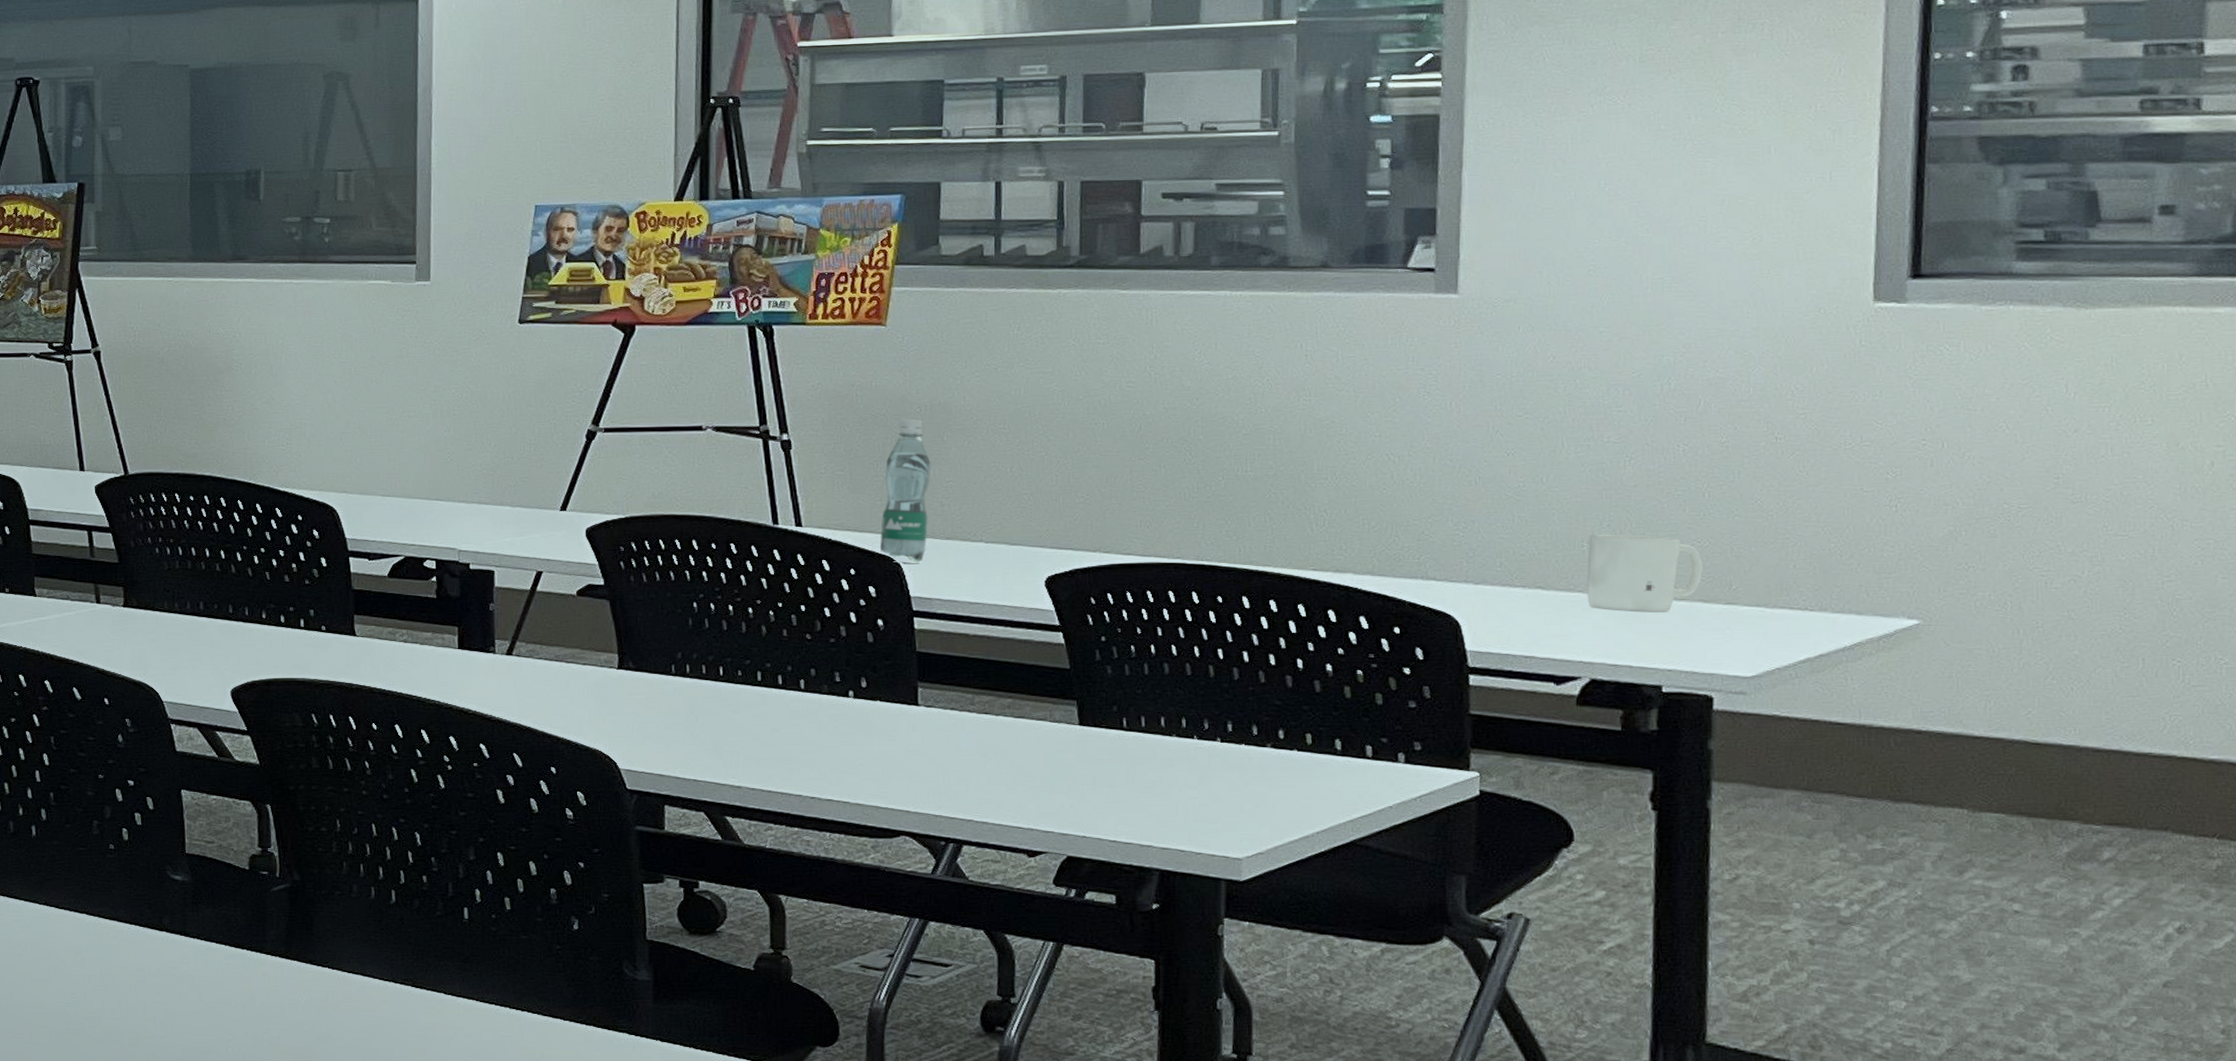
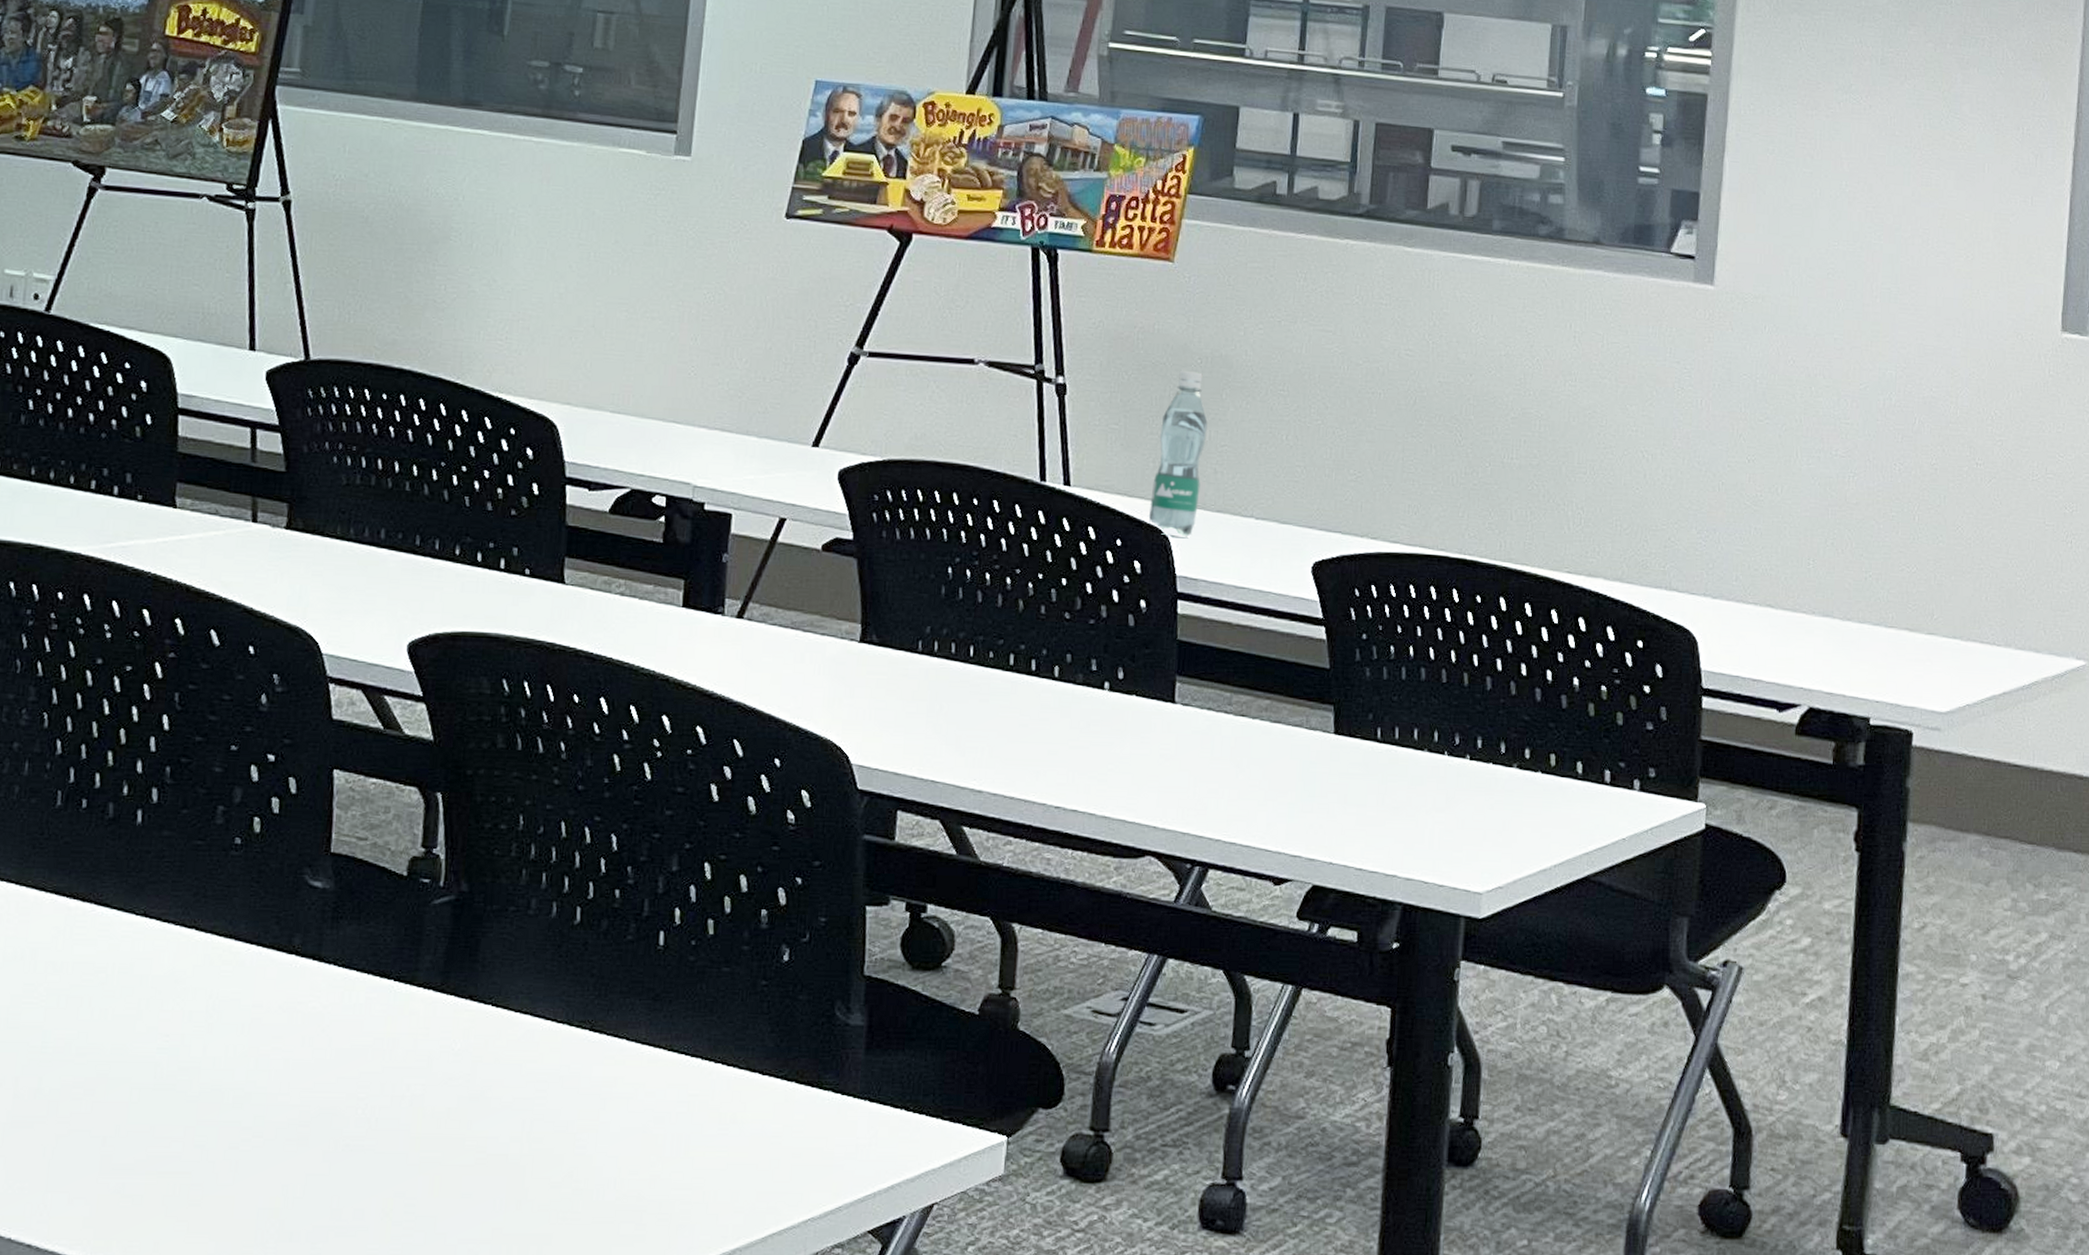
mug: present [1587,534,1703,613] -> none [1810,552,1910,641]

